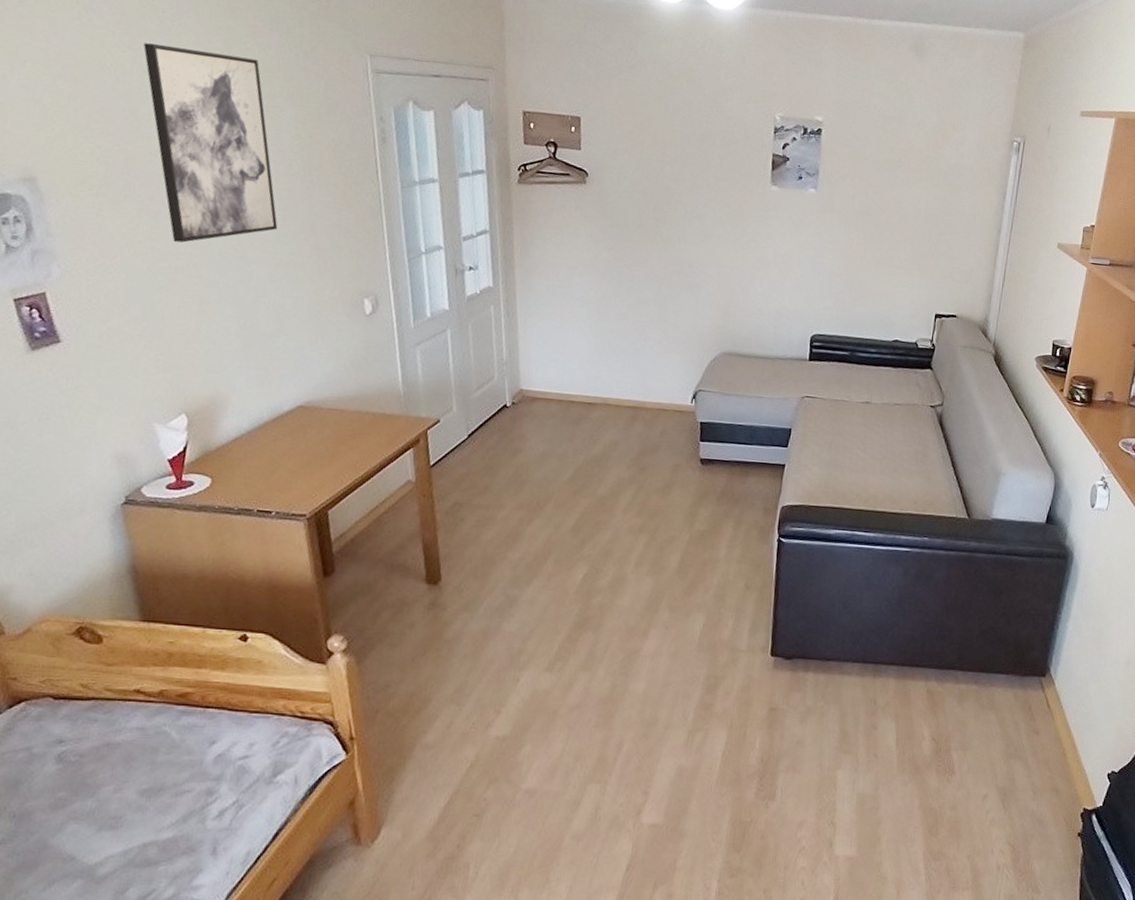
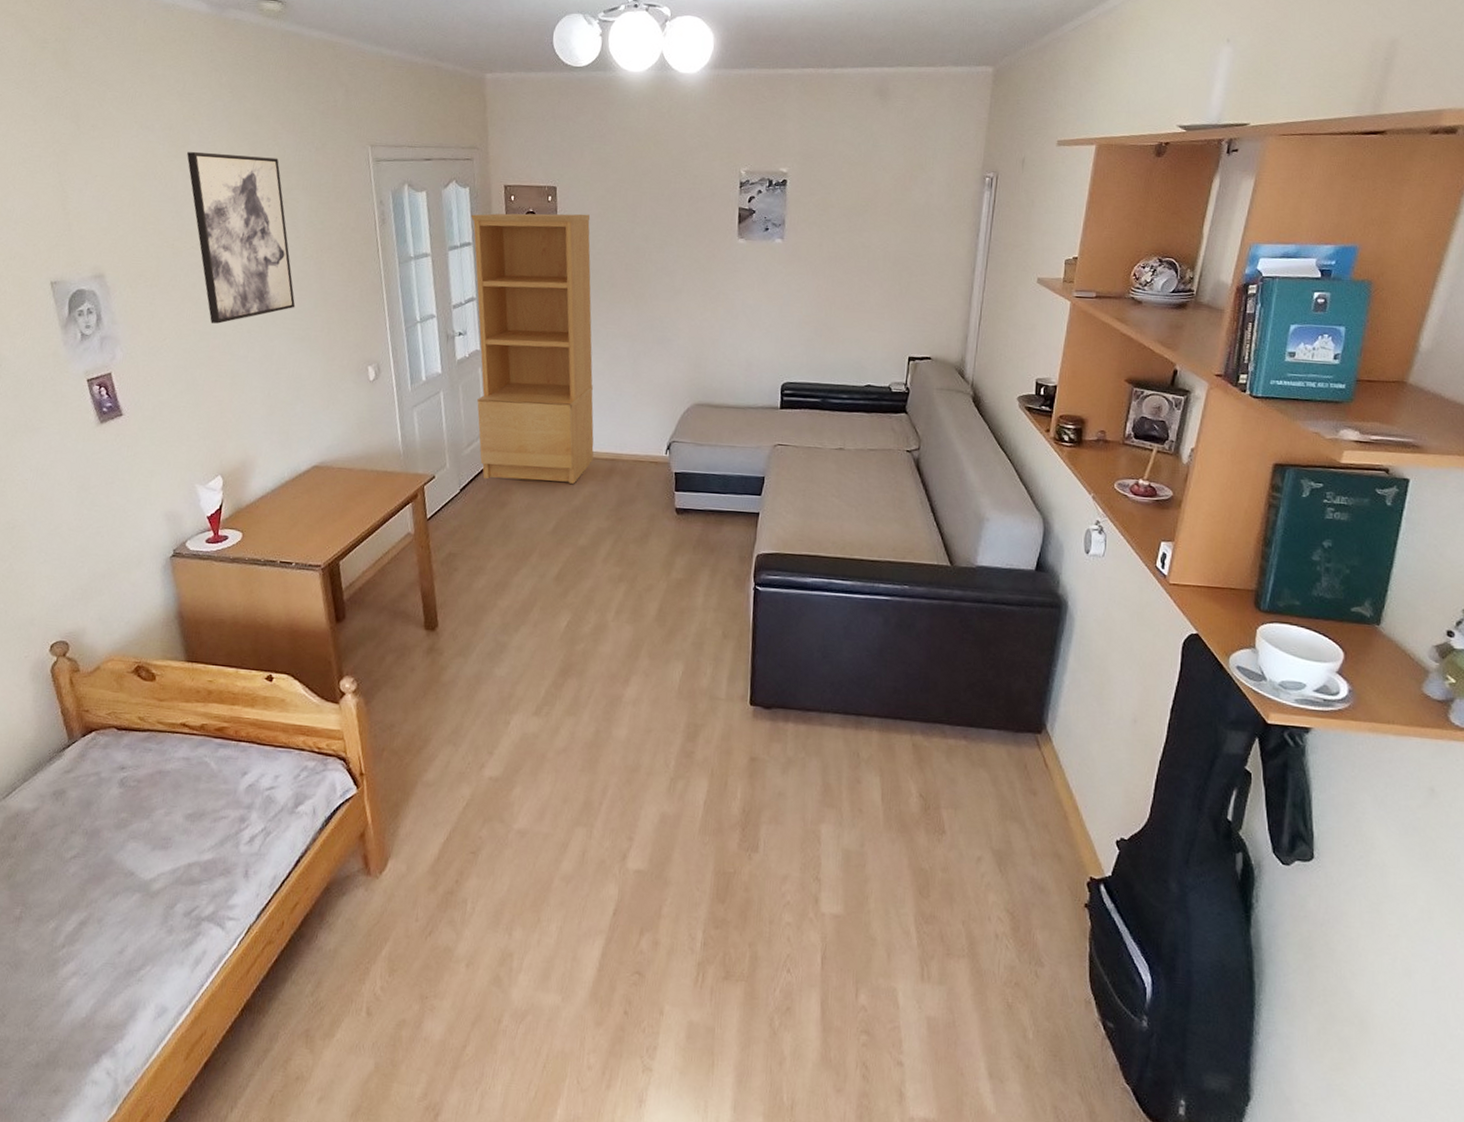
bookcase: none [485,140,617,432] -> present [471,213,594,484]

